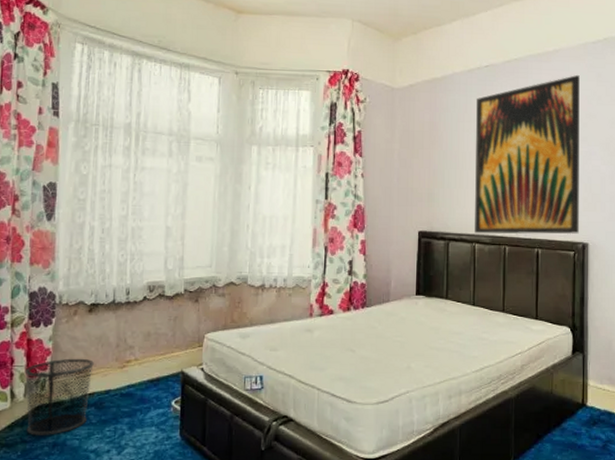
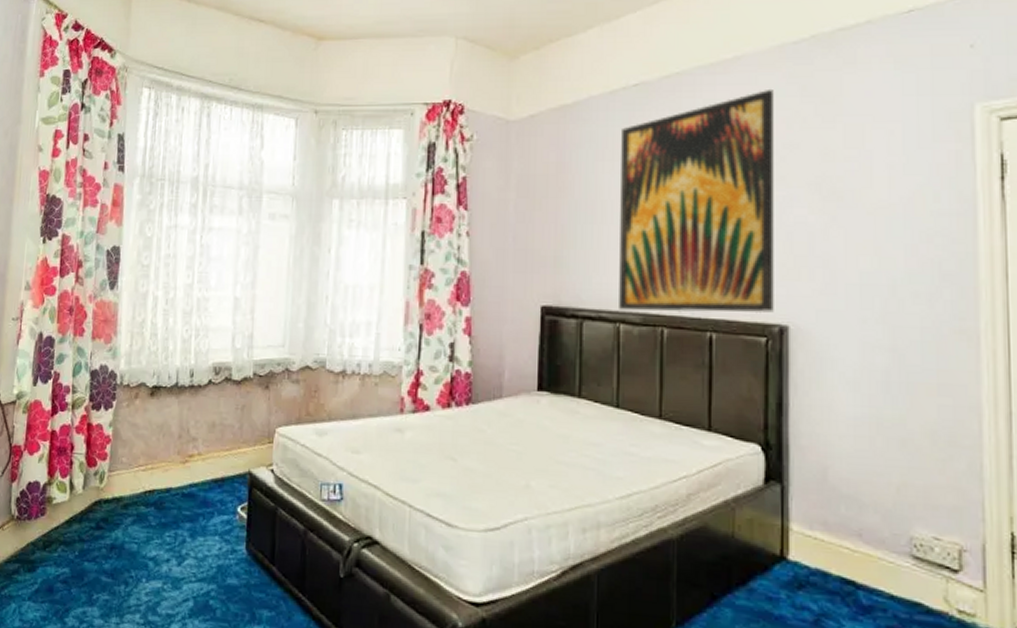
waste bin: present [24,358,94,436] -> none [84,448,155,536]

